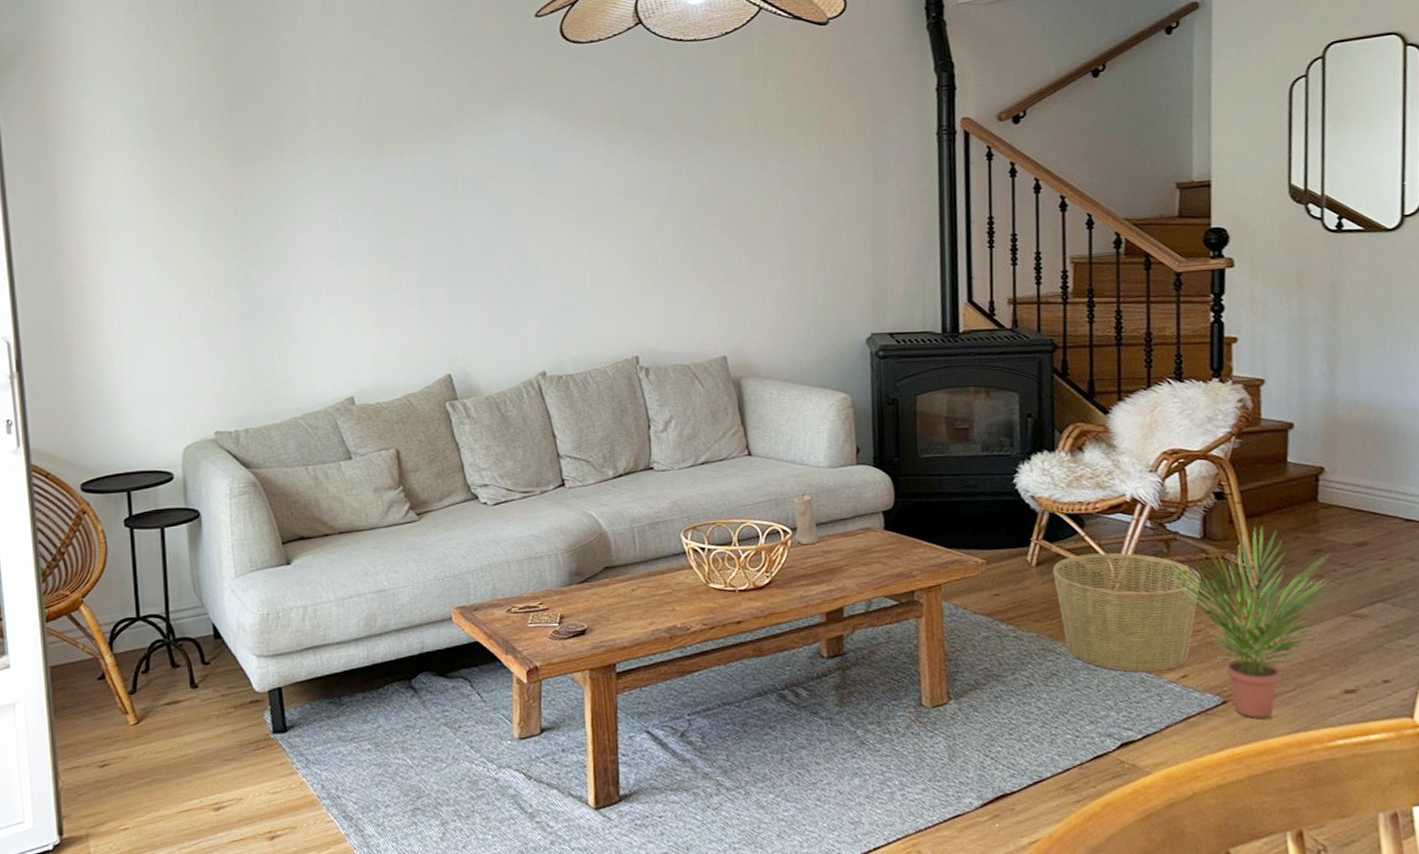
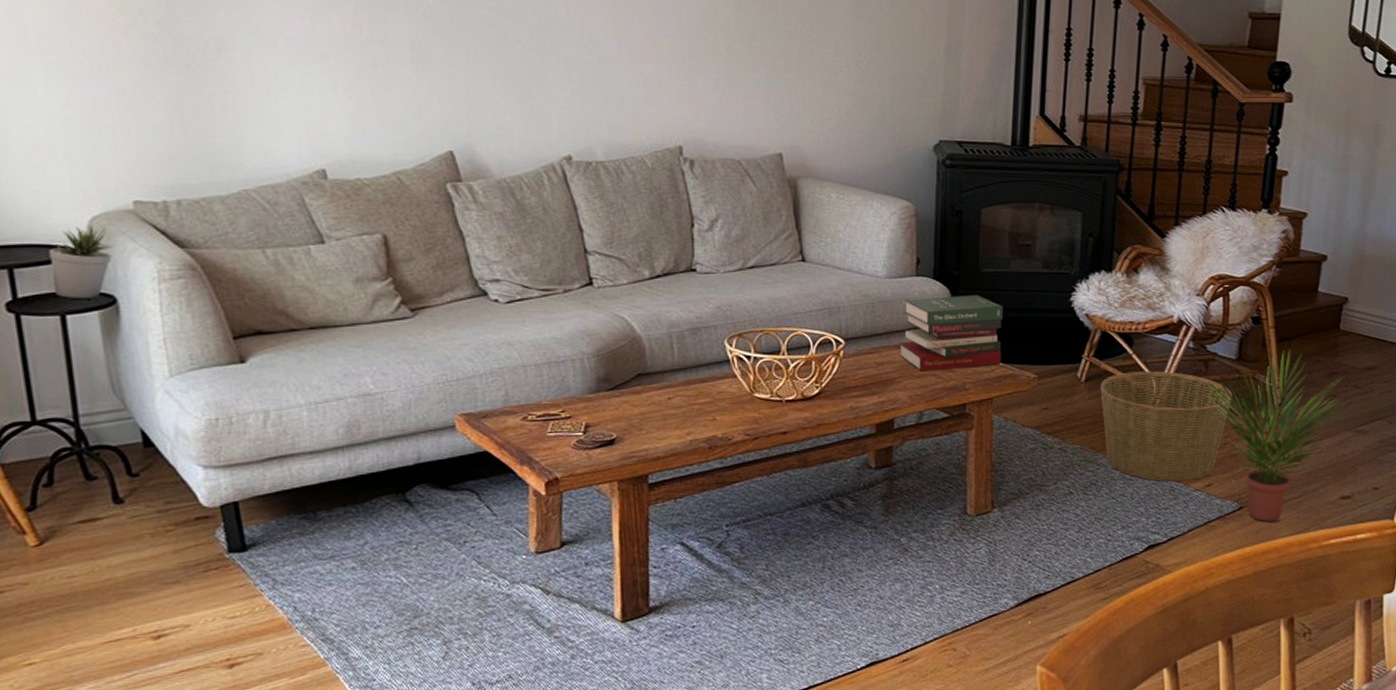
potted plant: none [155,453,199,515] -> present [49,225,113,300]
candle: present [794,492,821,546] -> none [848,302,874,357]
books: none [844,481,948,559] -> present [899,295,1004,371]

